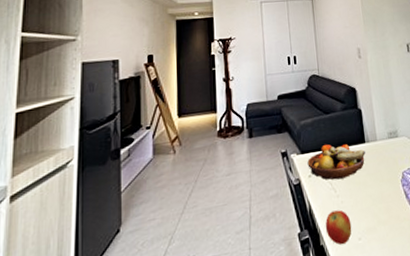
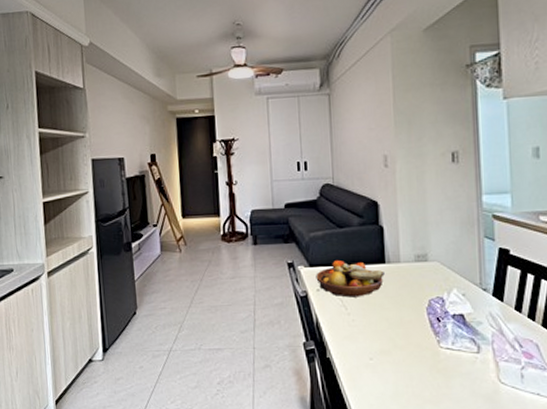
apple: present [325,209,352,245] -> none [333,327,363,361]

